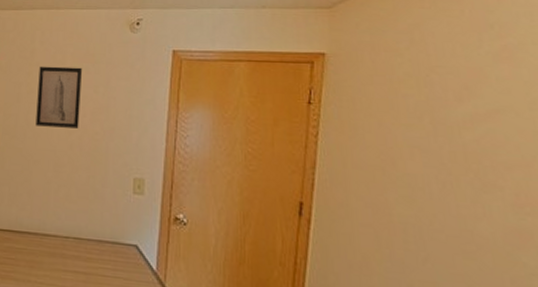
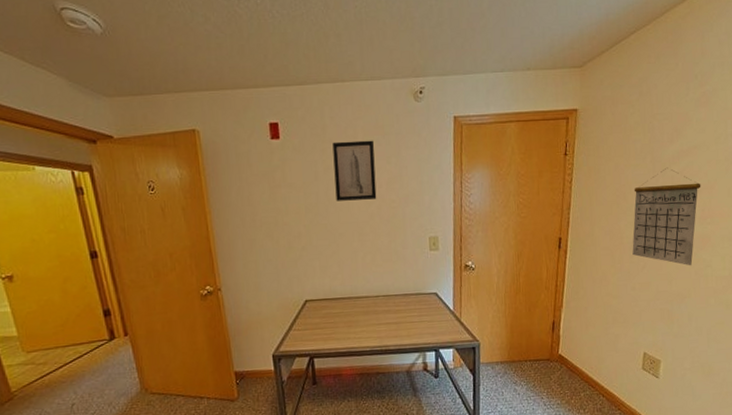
calendar: none [406,132,511,270] -> present [632,167,701,266]

